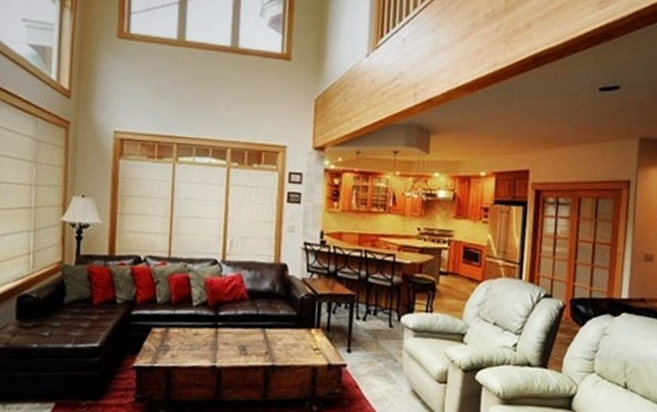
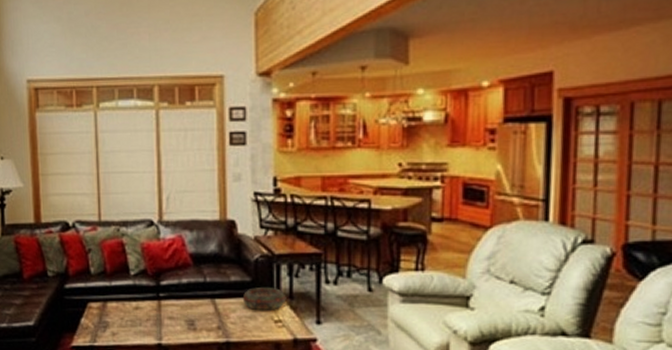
decorative bowl: none [288,320,325,340] -> present [242,287,287,310]

